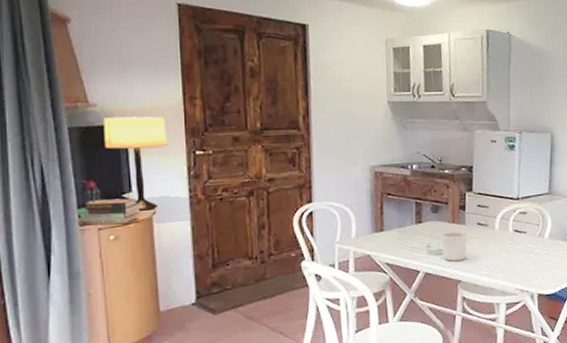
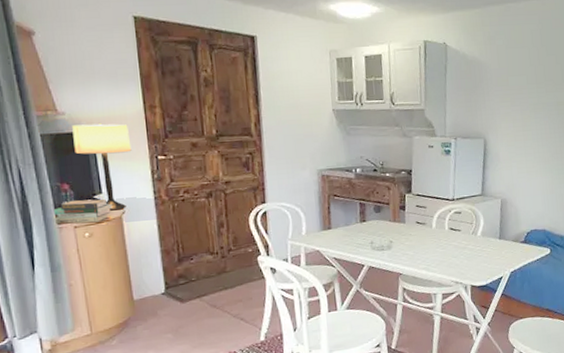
mug: present [441,231,467,261] -> none [384,229,407,256]

